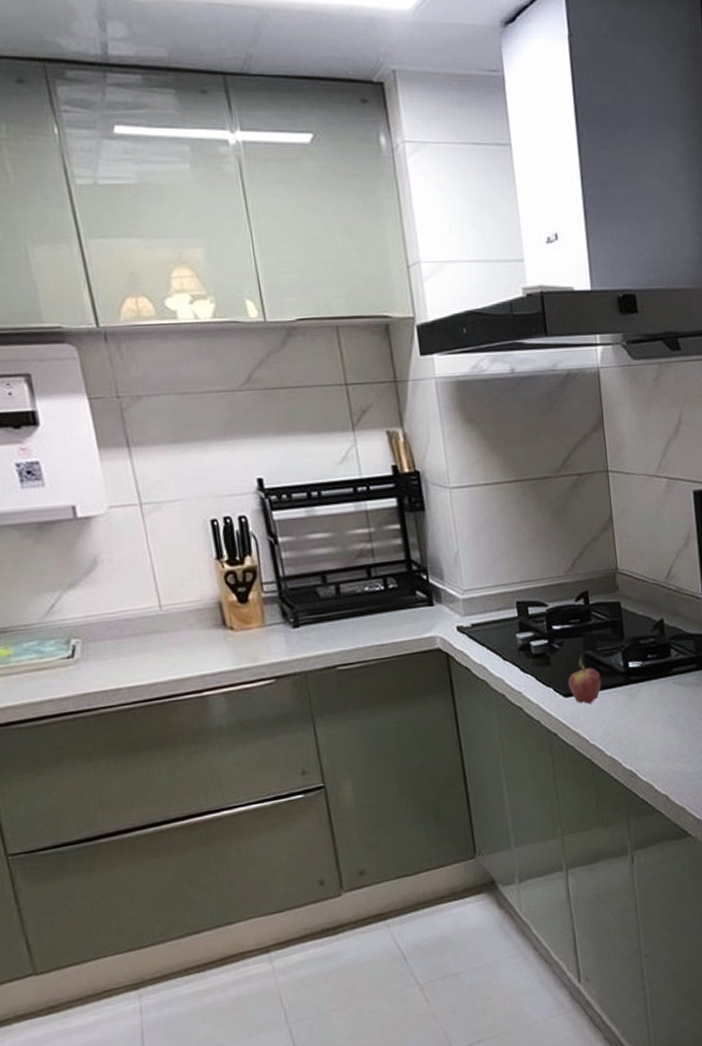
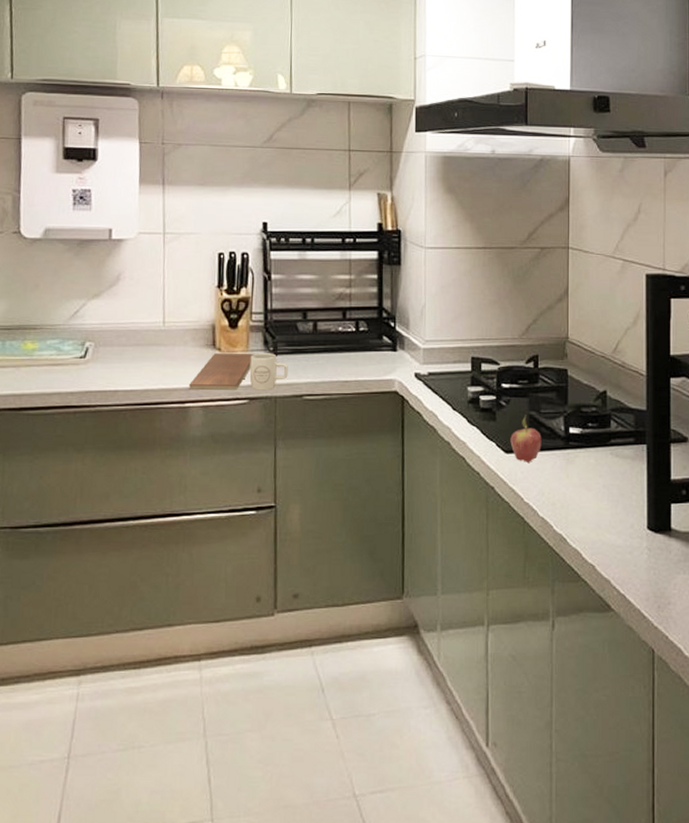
chopping board: none [203,627,273,678] -> present [189,353,254,391]
mug: none [268,625,316,668] -> present [249,353,288,391]

